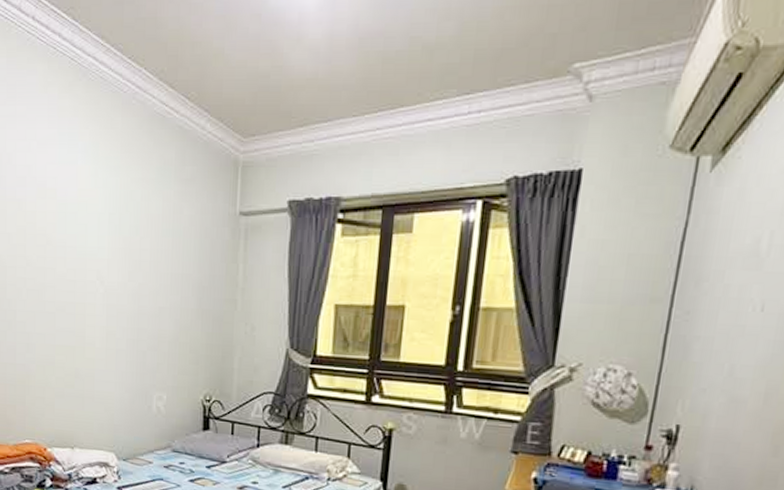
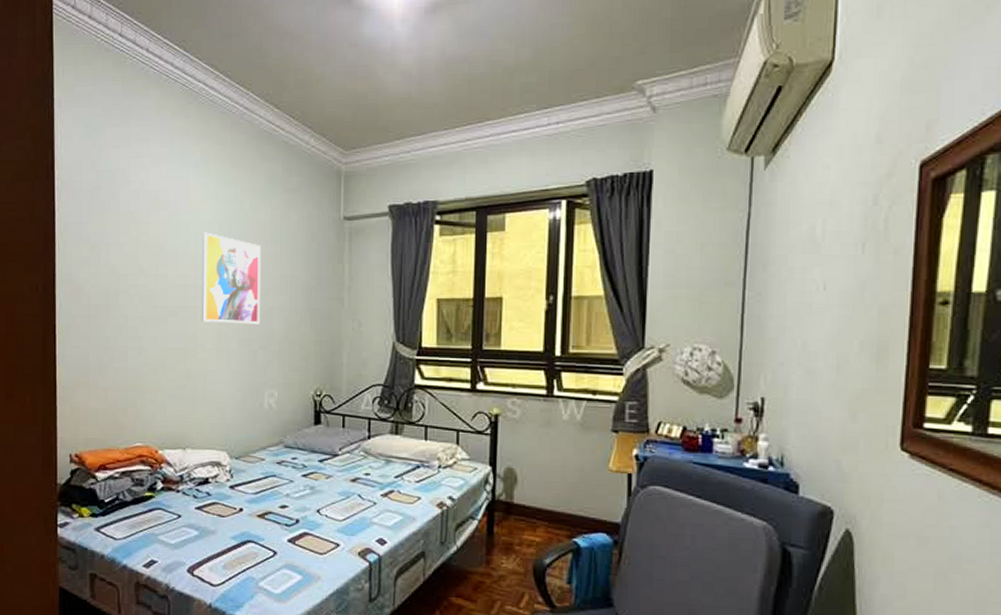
wall art: none [90,224,152,324] -> present [201,232,261,324]

